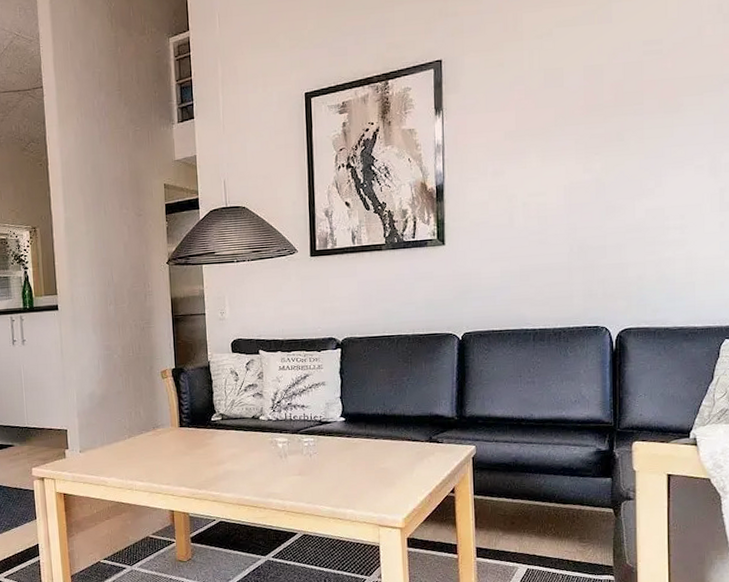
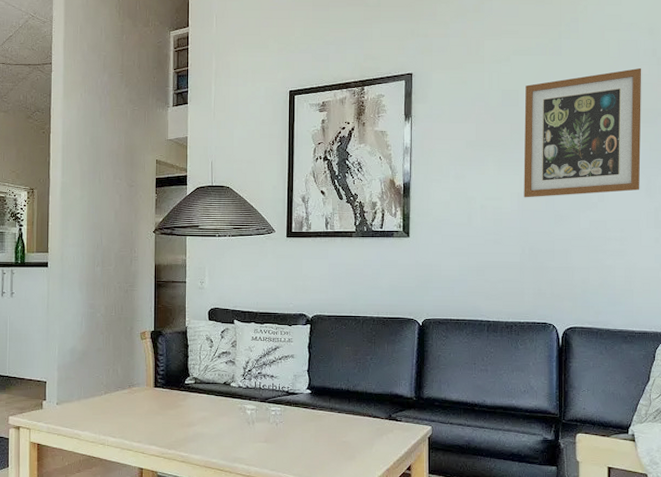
wall art: none [570,28,705,190] -> present [524,67,642,198]

